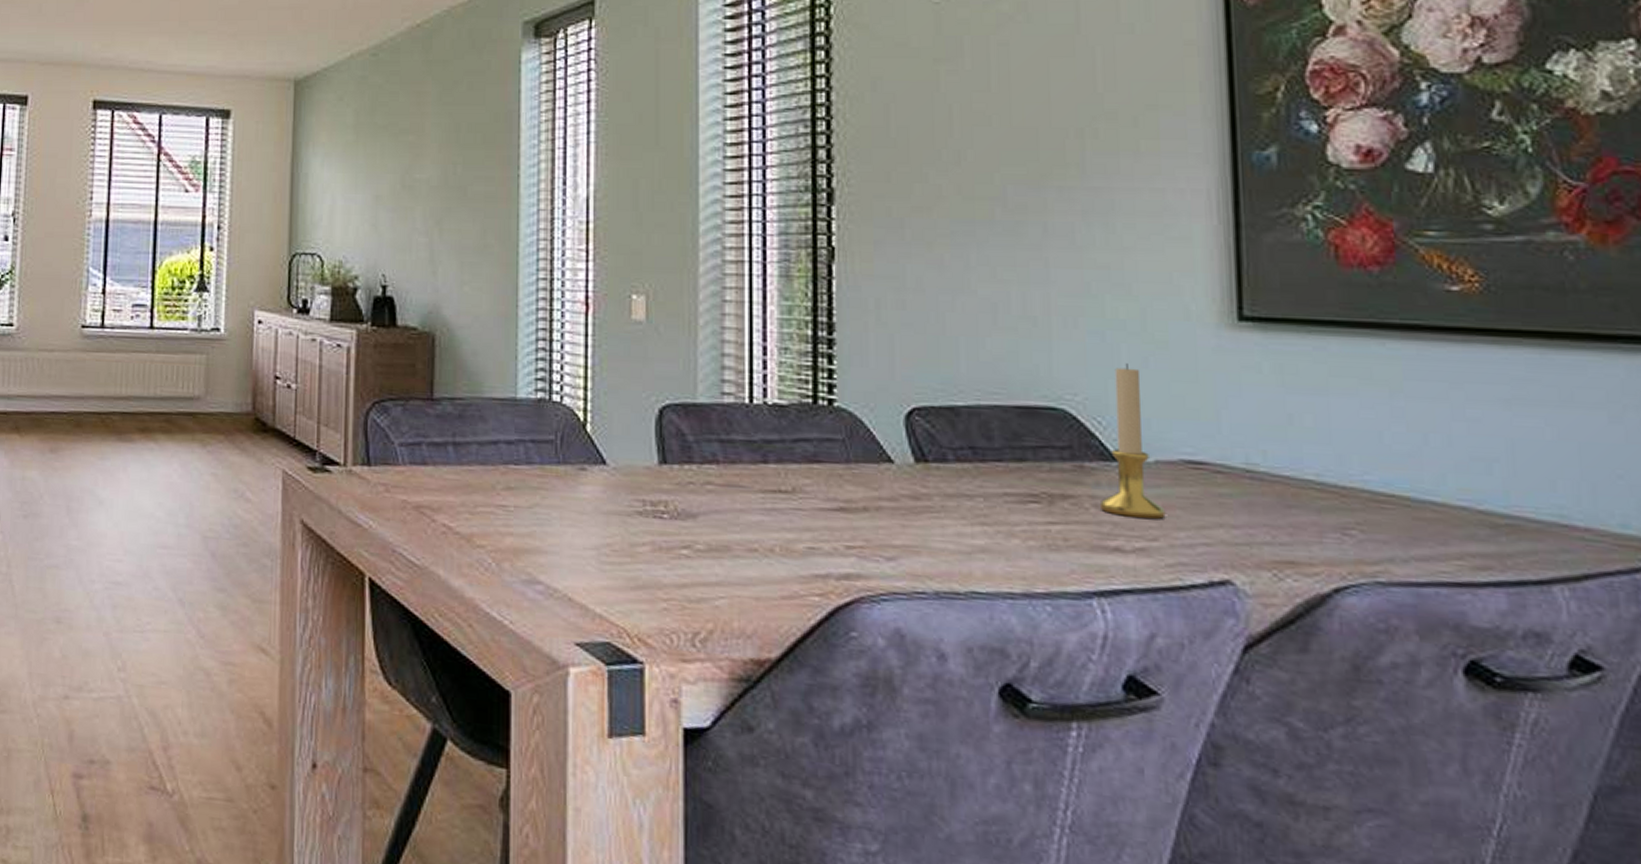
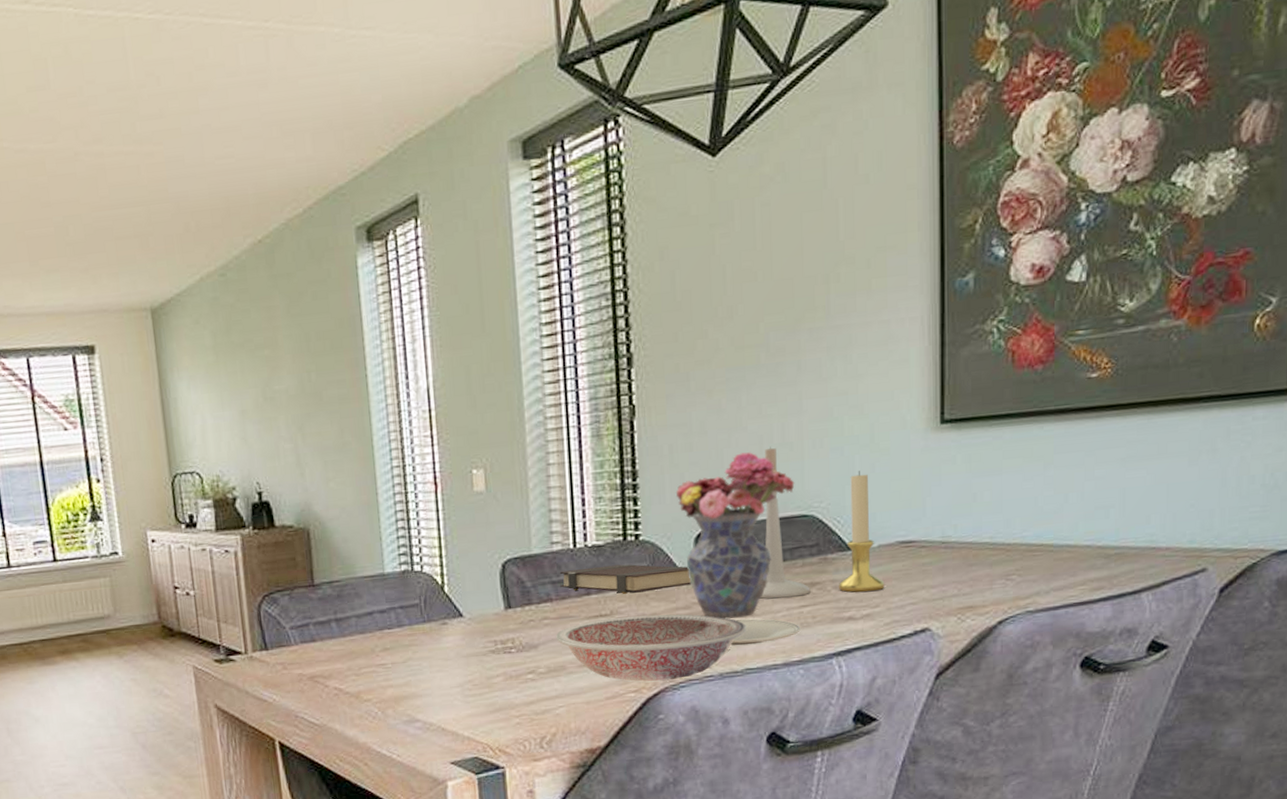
bowl: none [720,496,973,590] -> present [555,614,747,682]
book: none [730,429,900,472] -> present [559,564,692,594]
flower arrangement: none [882,320,1040,524] -> present [675,452,795,619]
plate: none [951,524,1049,562] -> present [731,618,802,646]
candlestick: none [992,318,1061,510] -> present [760,446,811,599]

